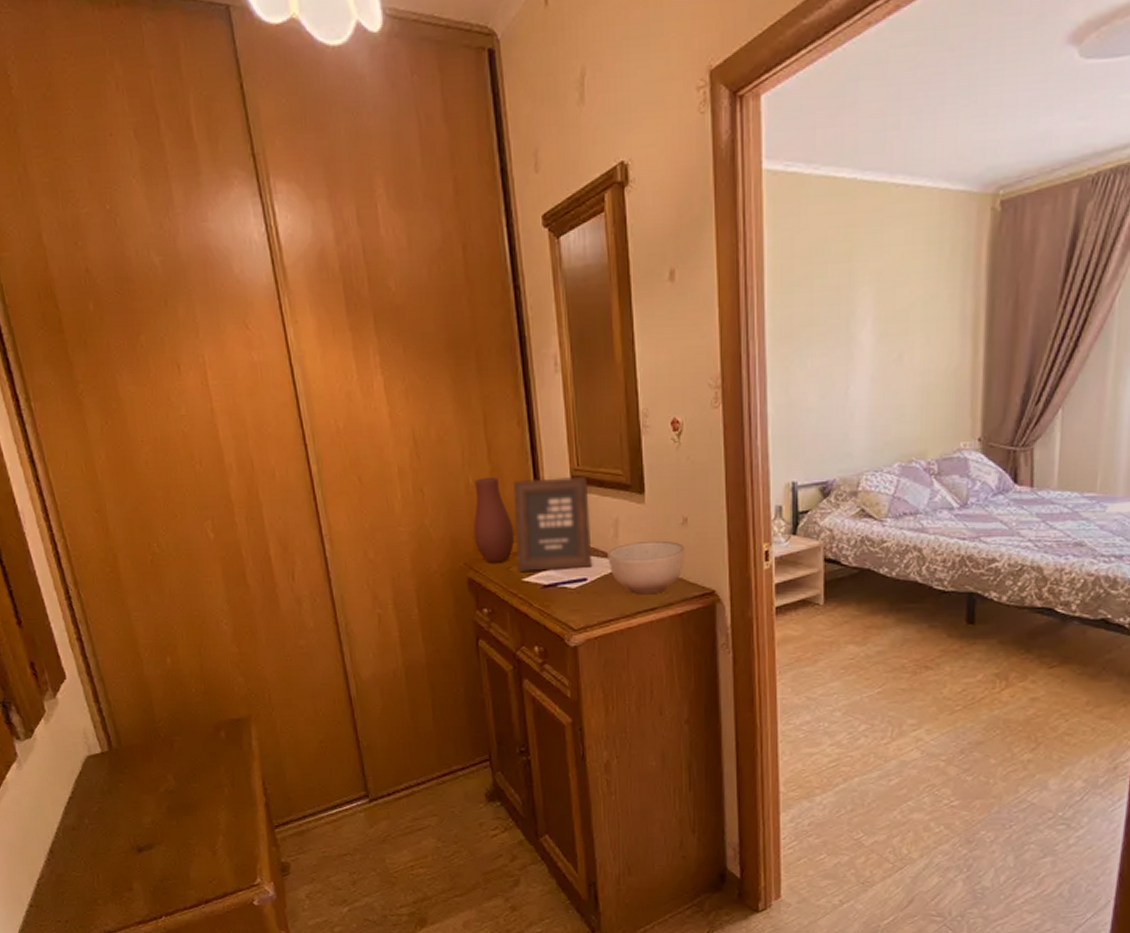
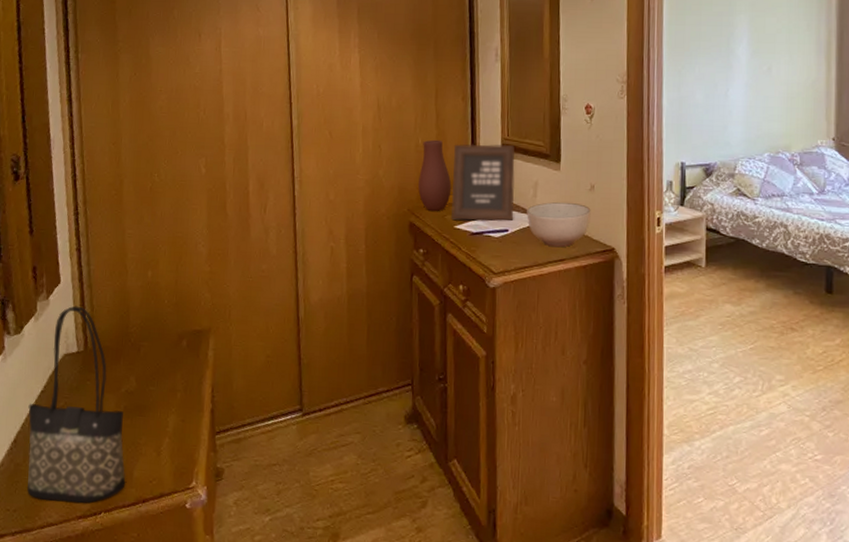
tote bag: none [58,702,184,910] -> present [26,305,126,504]

